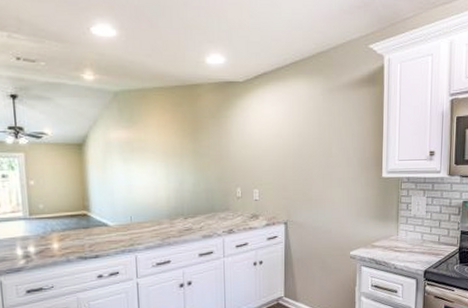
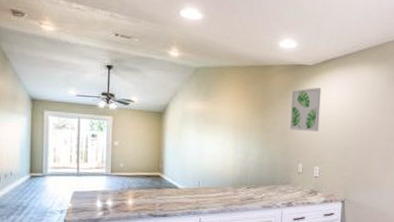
wall art: none [223,106,256,153] -> present [289,87,321,132]

